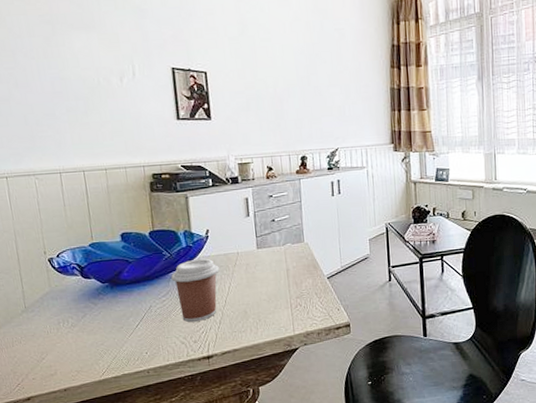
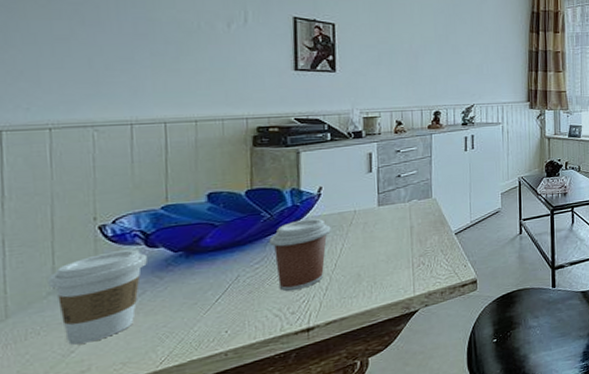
coffee cup: none [20,279,85,353] -> present [48,249,148,345]

